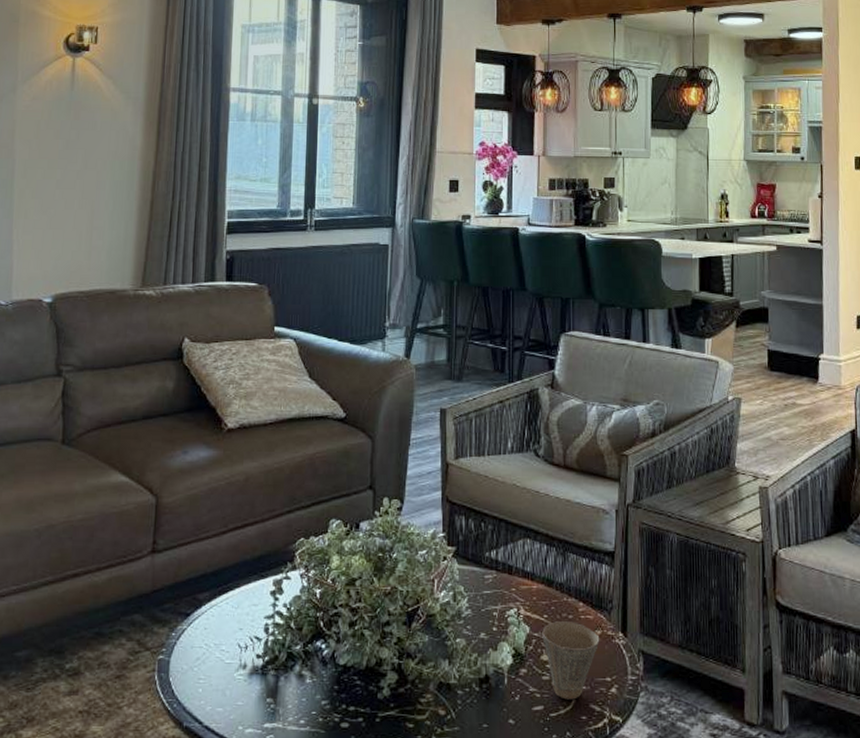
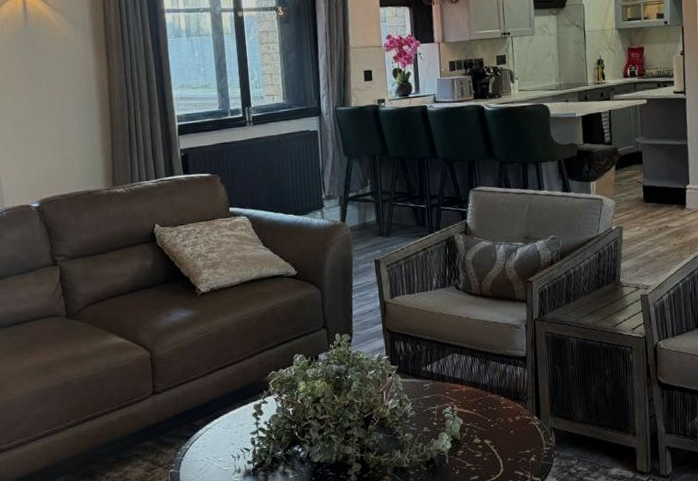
cup: present [542,621,600,700] -> none [473,412,519,470]

